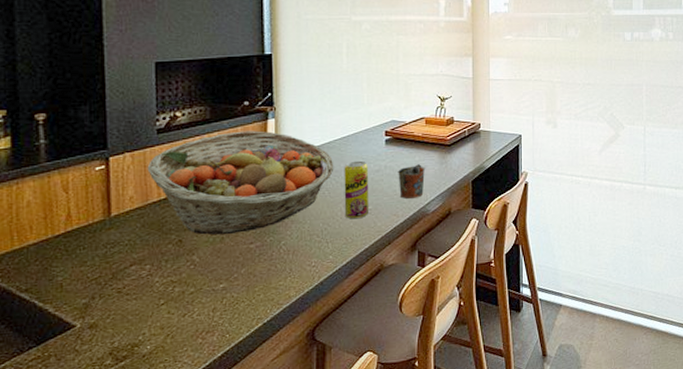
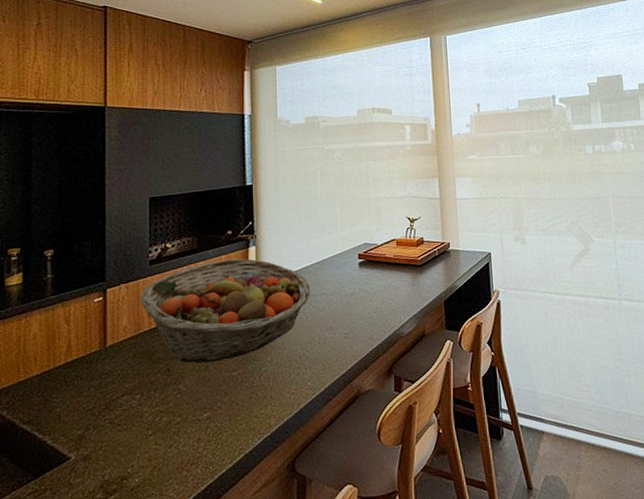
beverage can: present [344,160,370,219] -> none [320,284,346,344]
mug: present [398,164,426,199] -> none [372,286,399,322]

